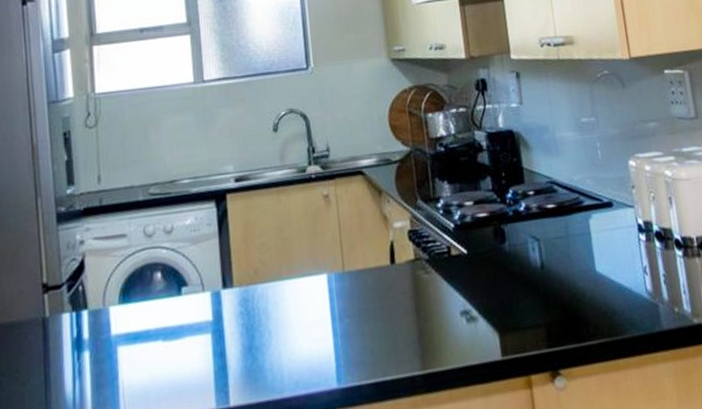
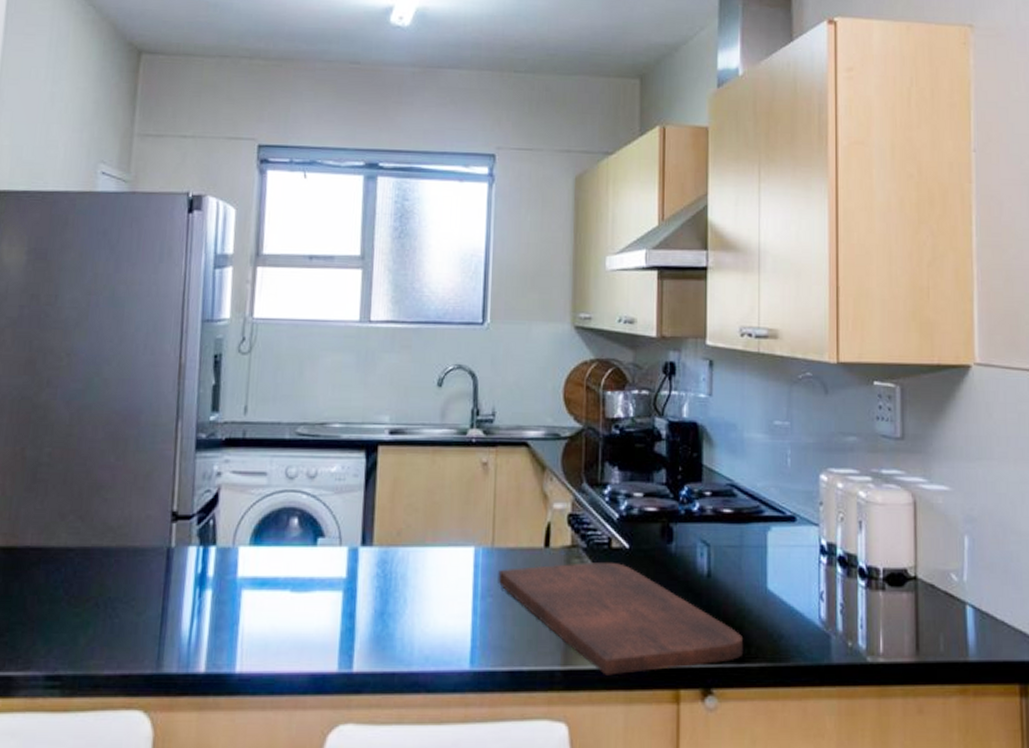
cutting board: none [351,268,583,373] -> present [498,561,744,676]

